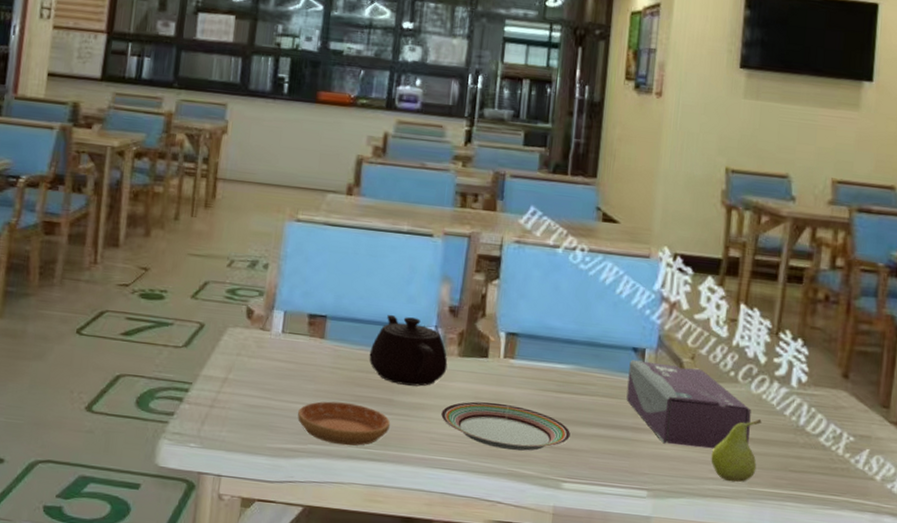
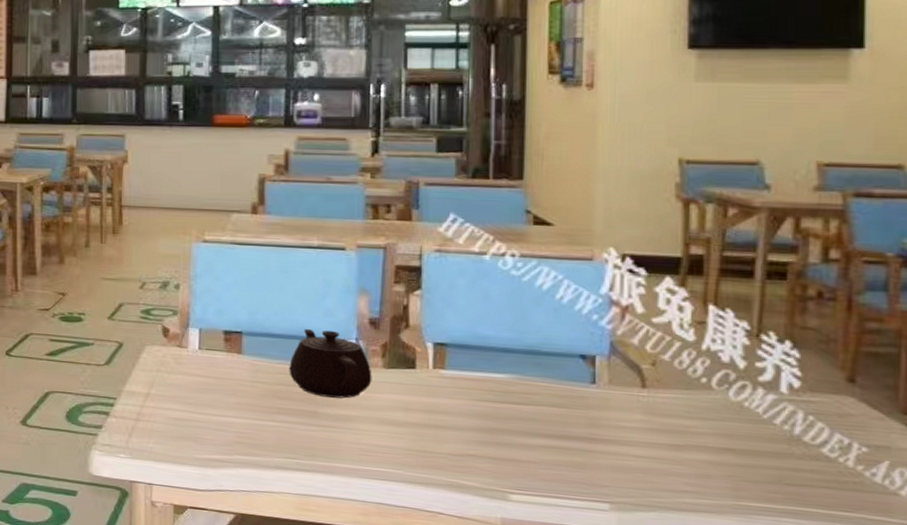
saucer: present [297,401,391,446] -> none [222,414,317,457]
plate: present [441,401,572,451] -> none [370,412,516,462]
tissue box: present [626,360,751,449] -> none [577,367,731,461]
fruit: present [711,418,762,482] -> none [684,428,745,496]

